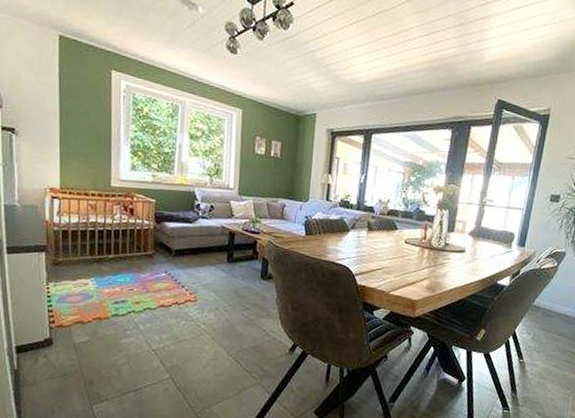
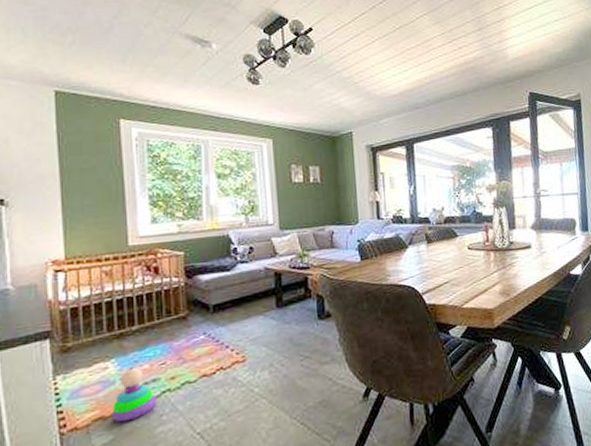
stacking toy: none [89,287,124,329] -> present [112,367,157,423]

